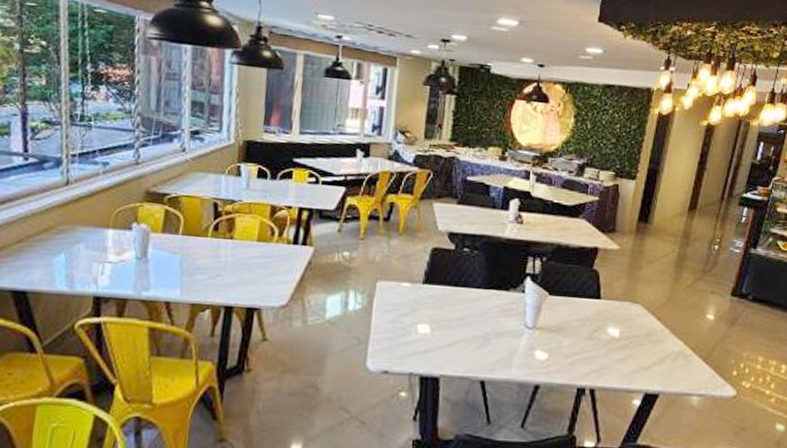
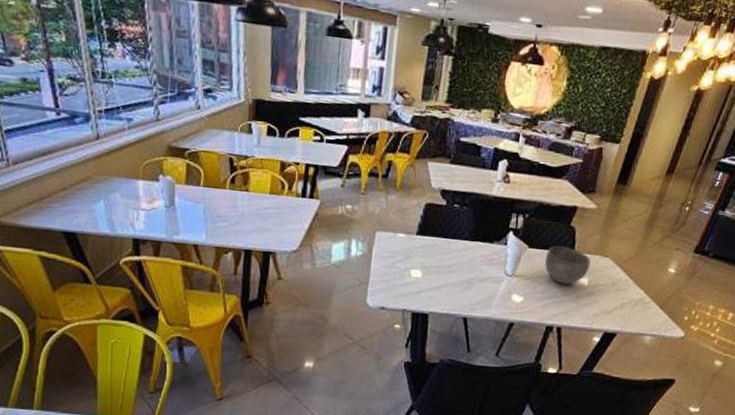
bowl: none [569,292,620,337] -> present [545,246,591,285]

